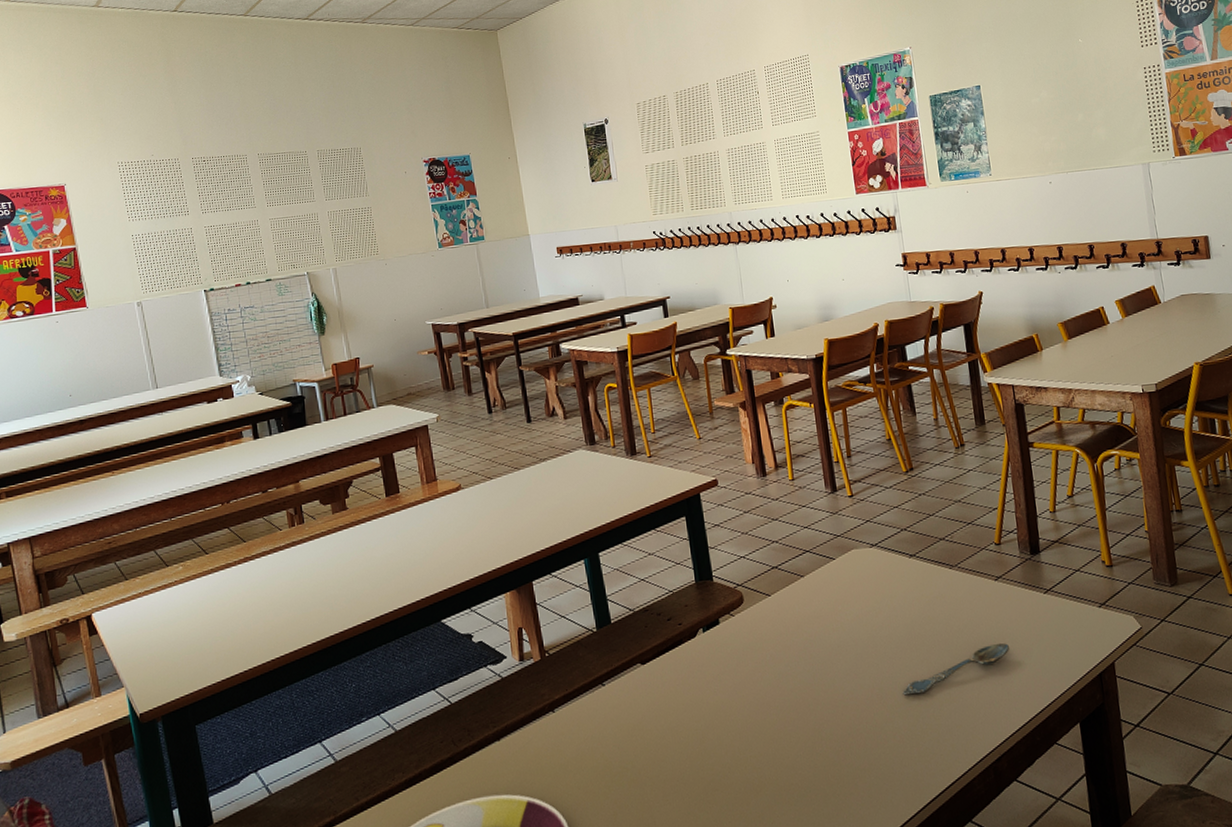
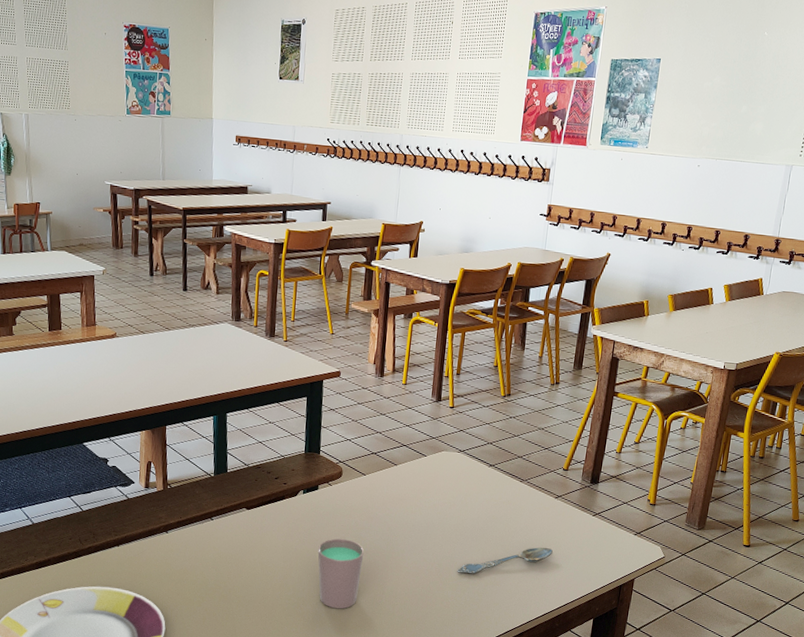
cup: none [733,678,793,771] -> present [318,538,364,609]

